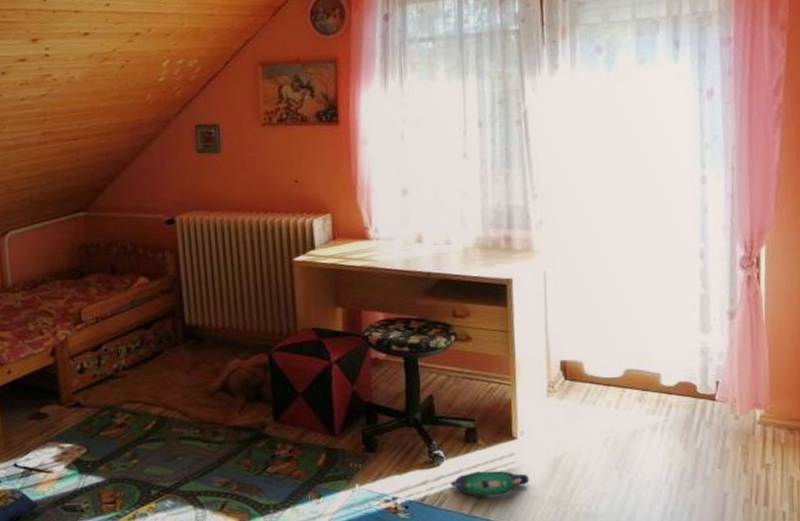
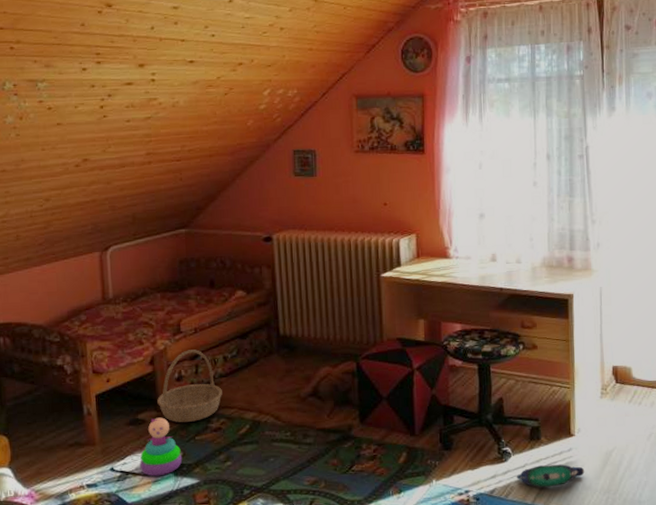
stacking toy: none [43,411,87,473] -> present [140,417,183,476]
basket: none [59,340,126,417] -> present [157,349,222,422]

